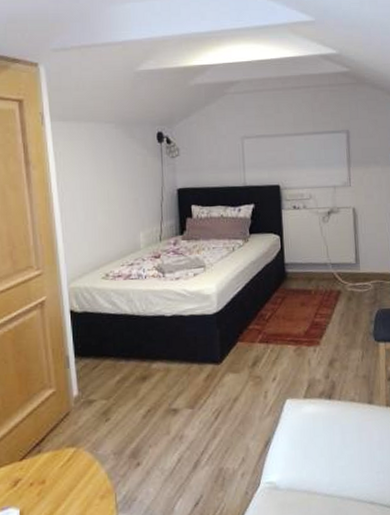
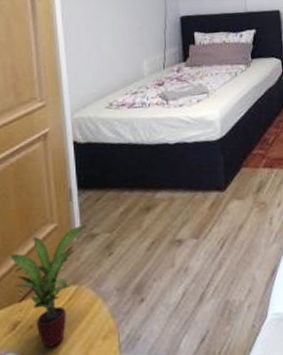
potted plant: none [10,391,84,504] -> present [10,225,87,348]

